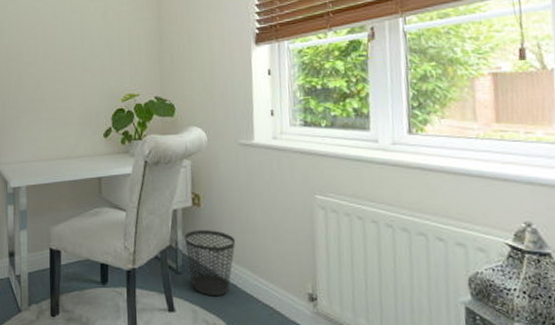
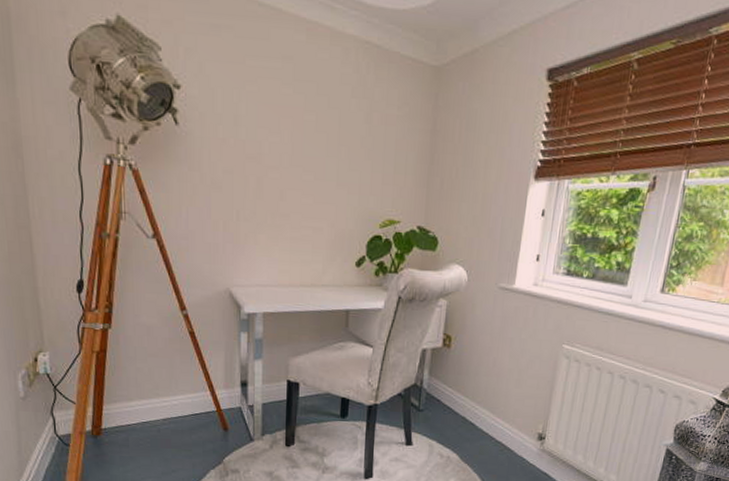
wastebasket: present [184,230,236,297] -> none [430,370,480,433]

